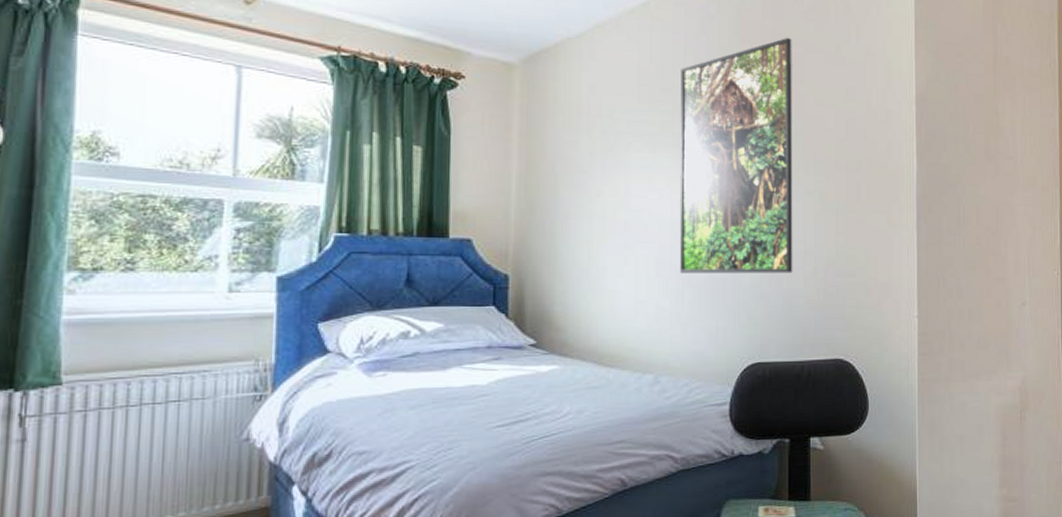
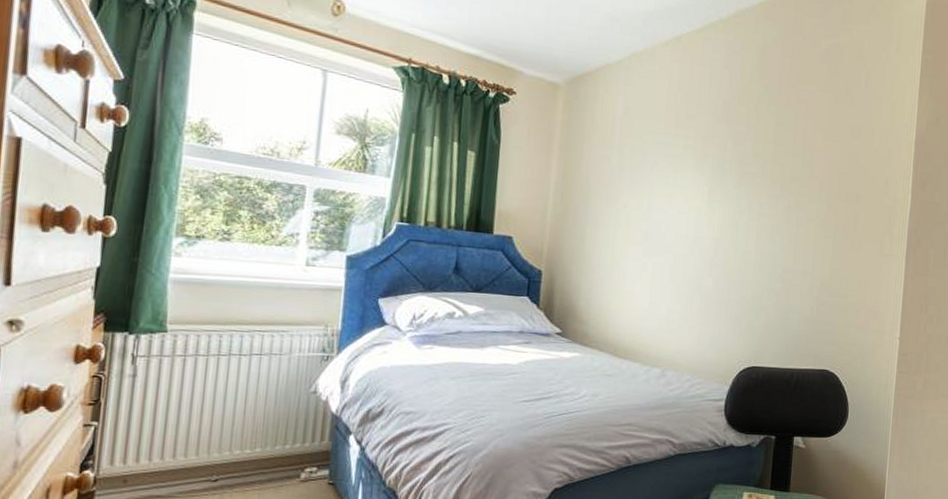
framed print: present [679,37,793,273] -> none [691,76,807,290]

